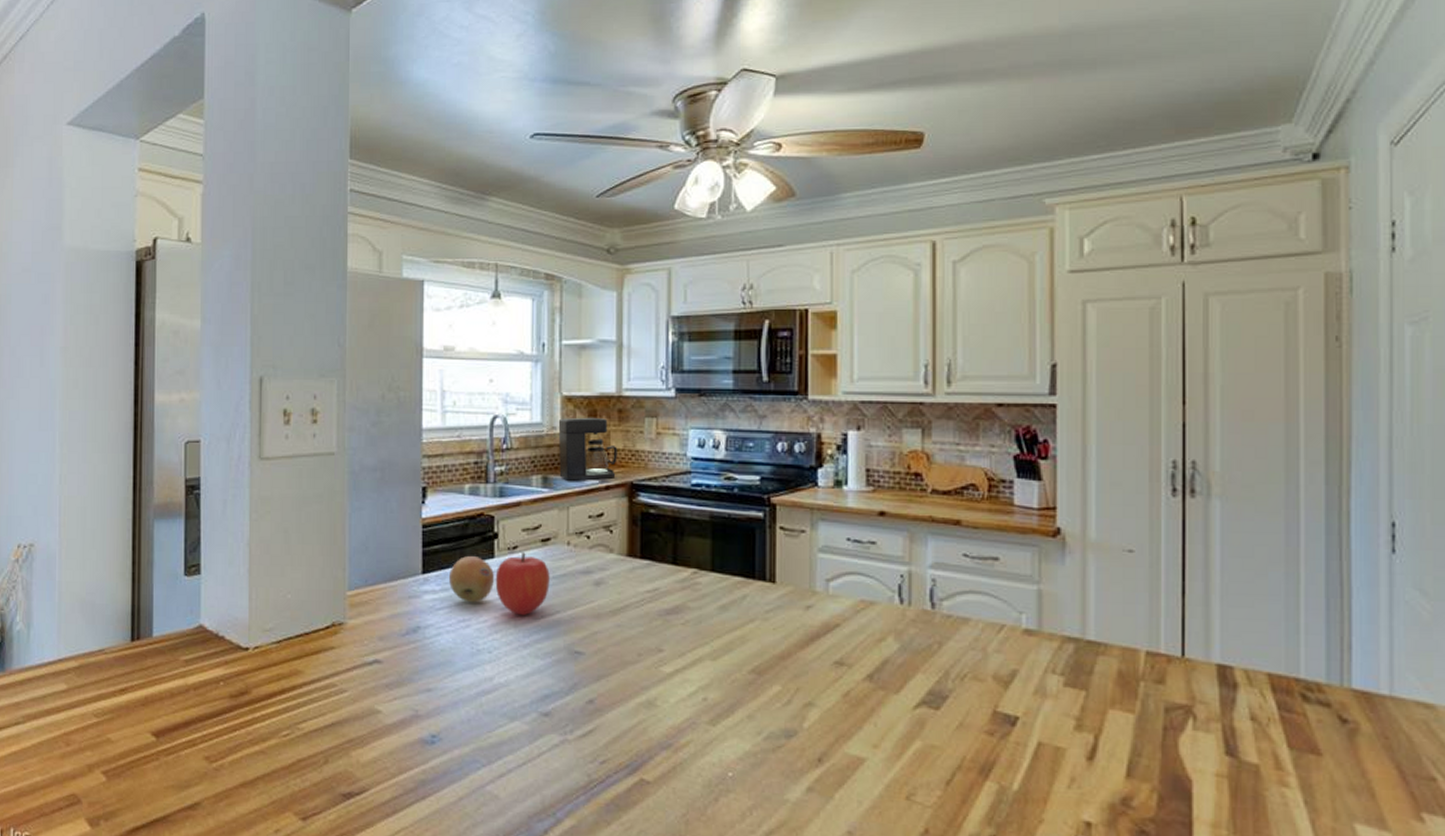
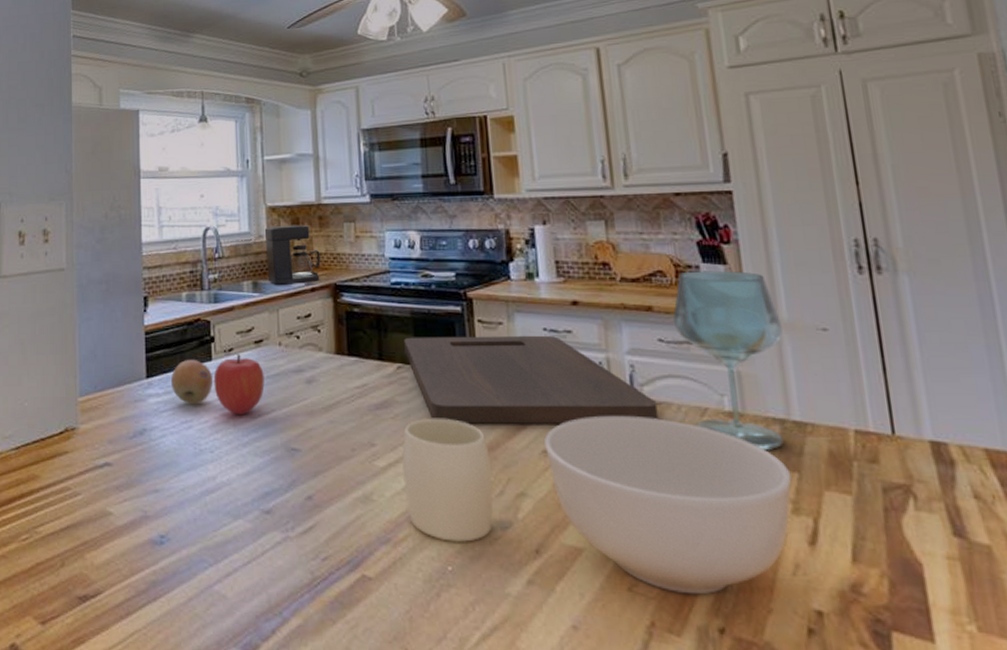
mug: none [688,625,782,749] -> present [401,418,494,542]
cutting board: none [701,541,955,636] -> present [404,335,659,424]
bowl: none [836,629,1078,805] -> present [543,417,792,595]
wine glass: none [980,486,1090,668] -> present [673,270,784,450]

